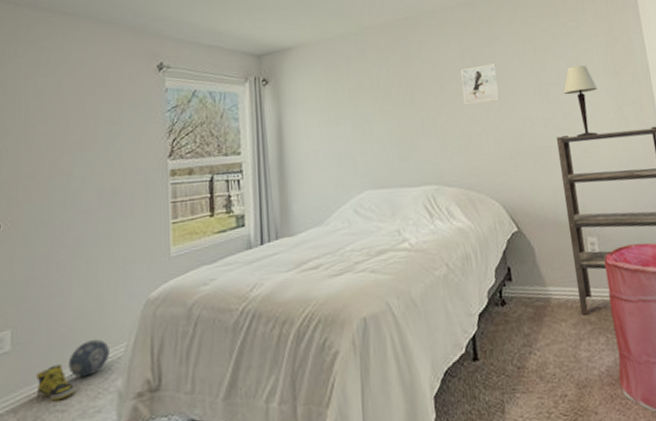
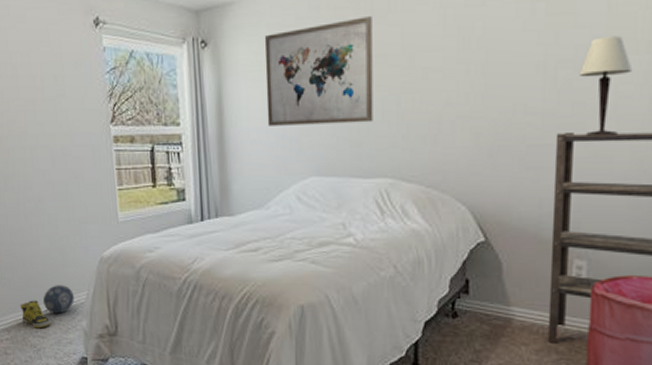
wall art: none [319,56,416,149] -> present [264,16,373,126]
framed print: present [460,63,500,106] -> none [437,29,488,85]

